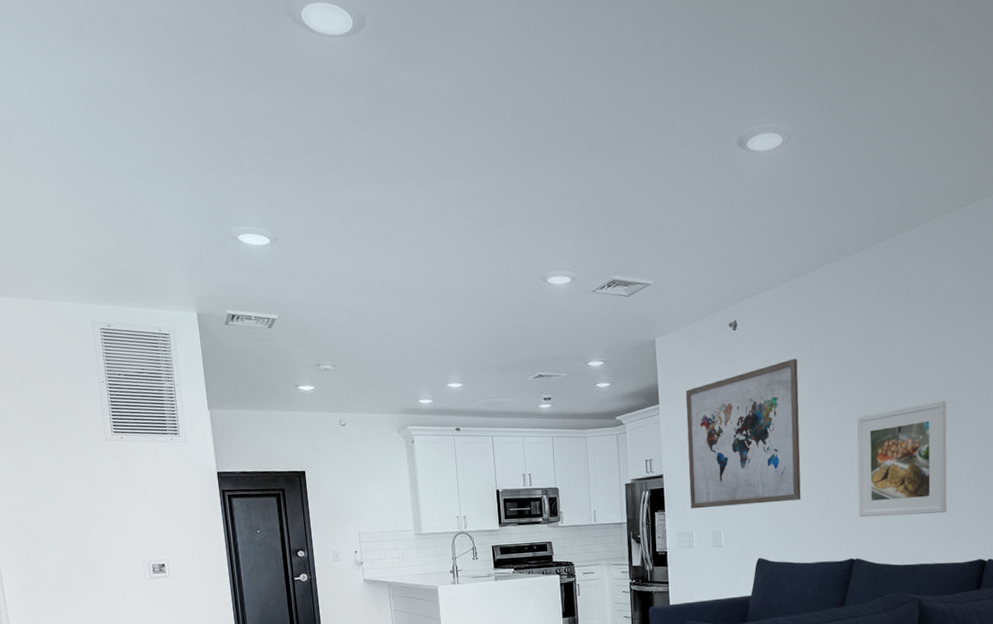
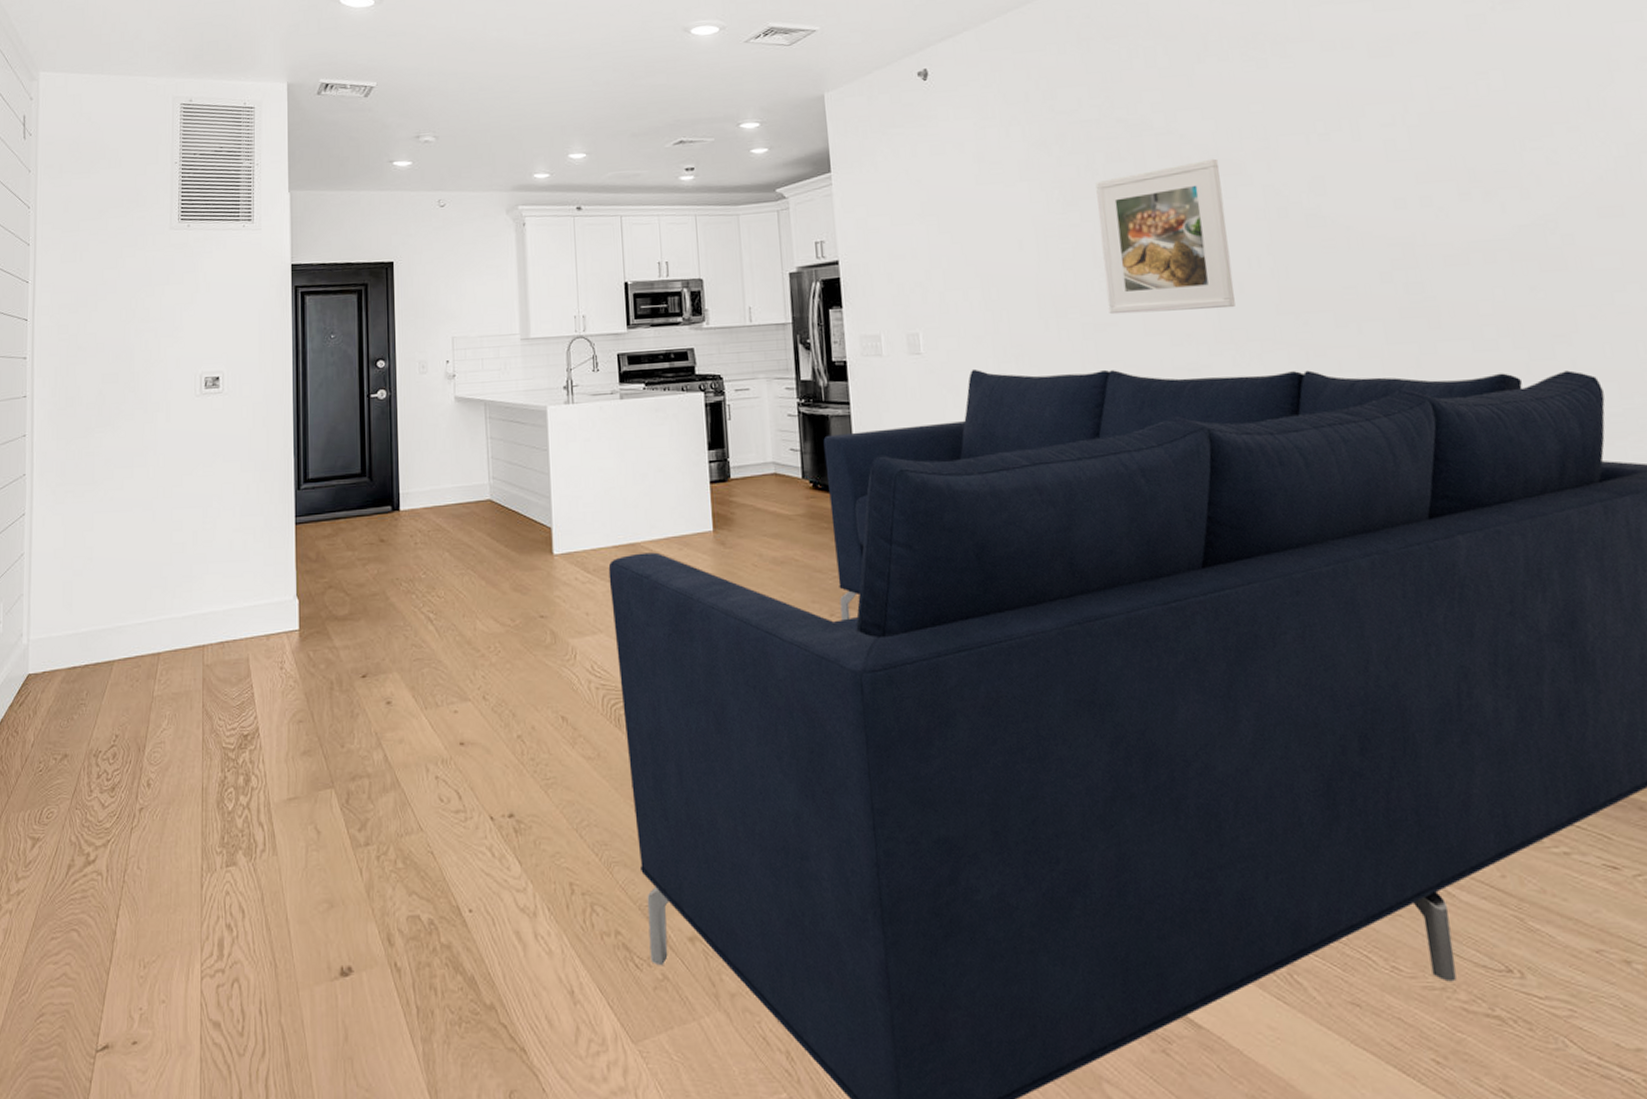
wall art: present [685,358,801,509] -> none [865,111,1027,305]

